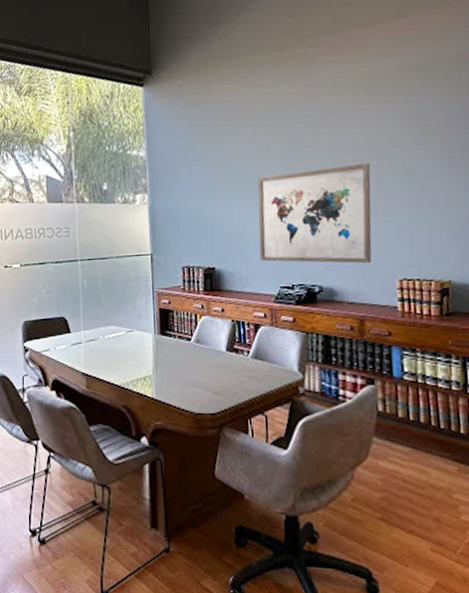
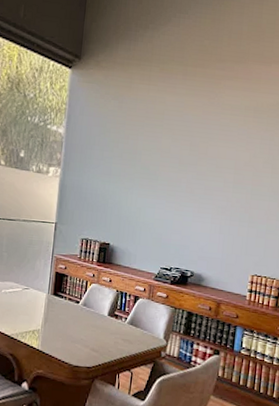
wall art: present [258,162,372,264] -> none [148,172,246,259]

